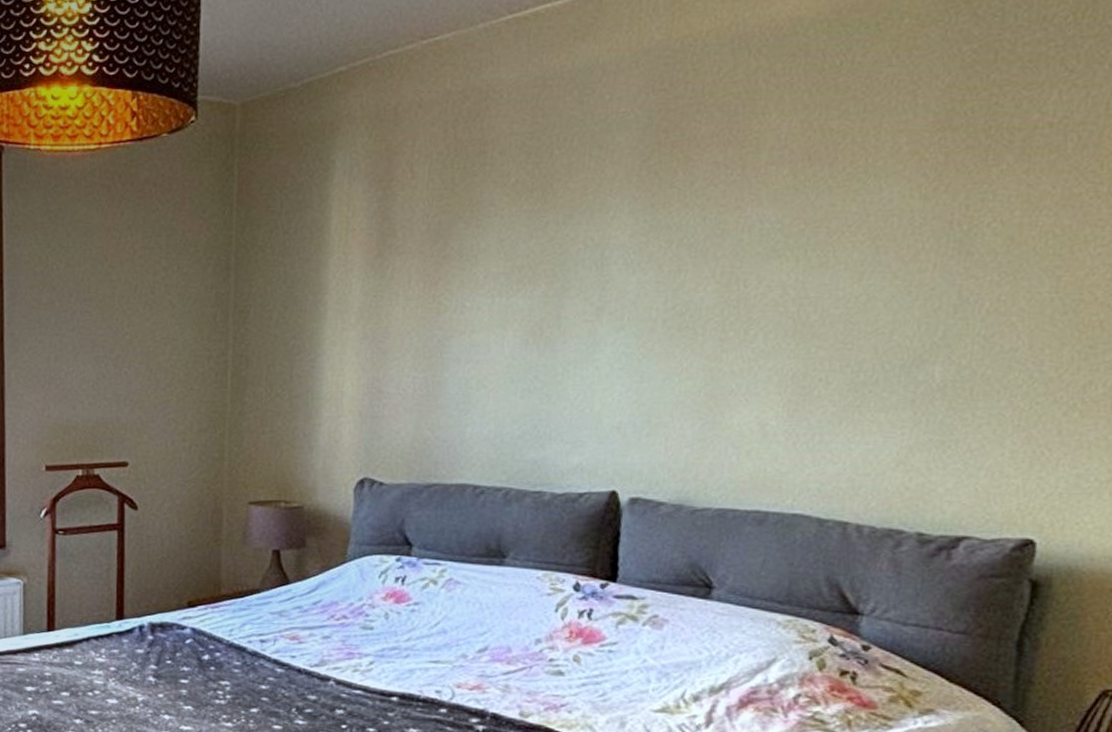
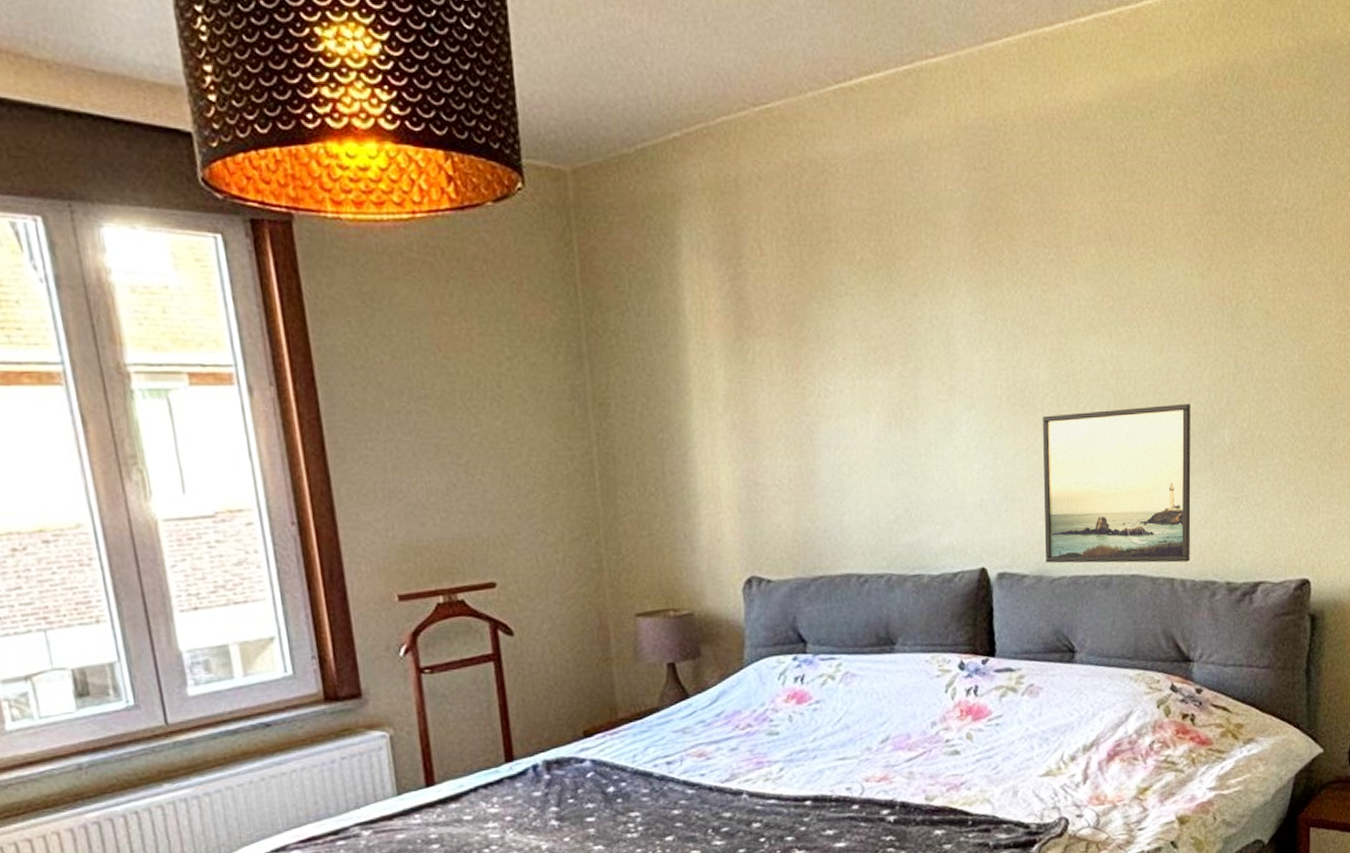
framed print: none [689,336,893,506] -> present [1043,404,1191,564]

